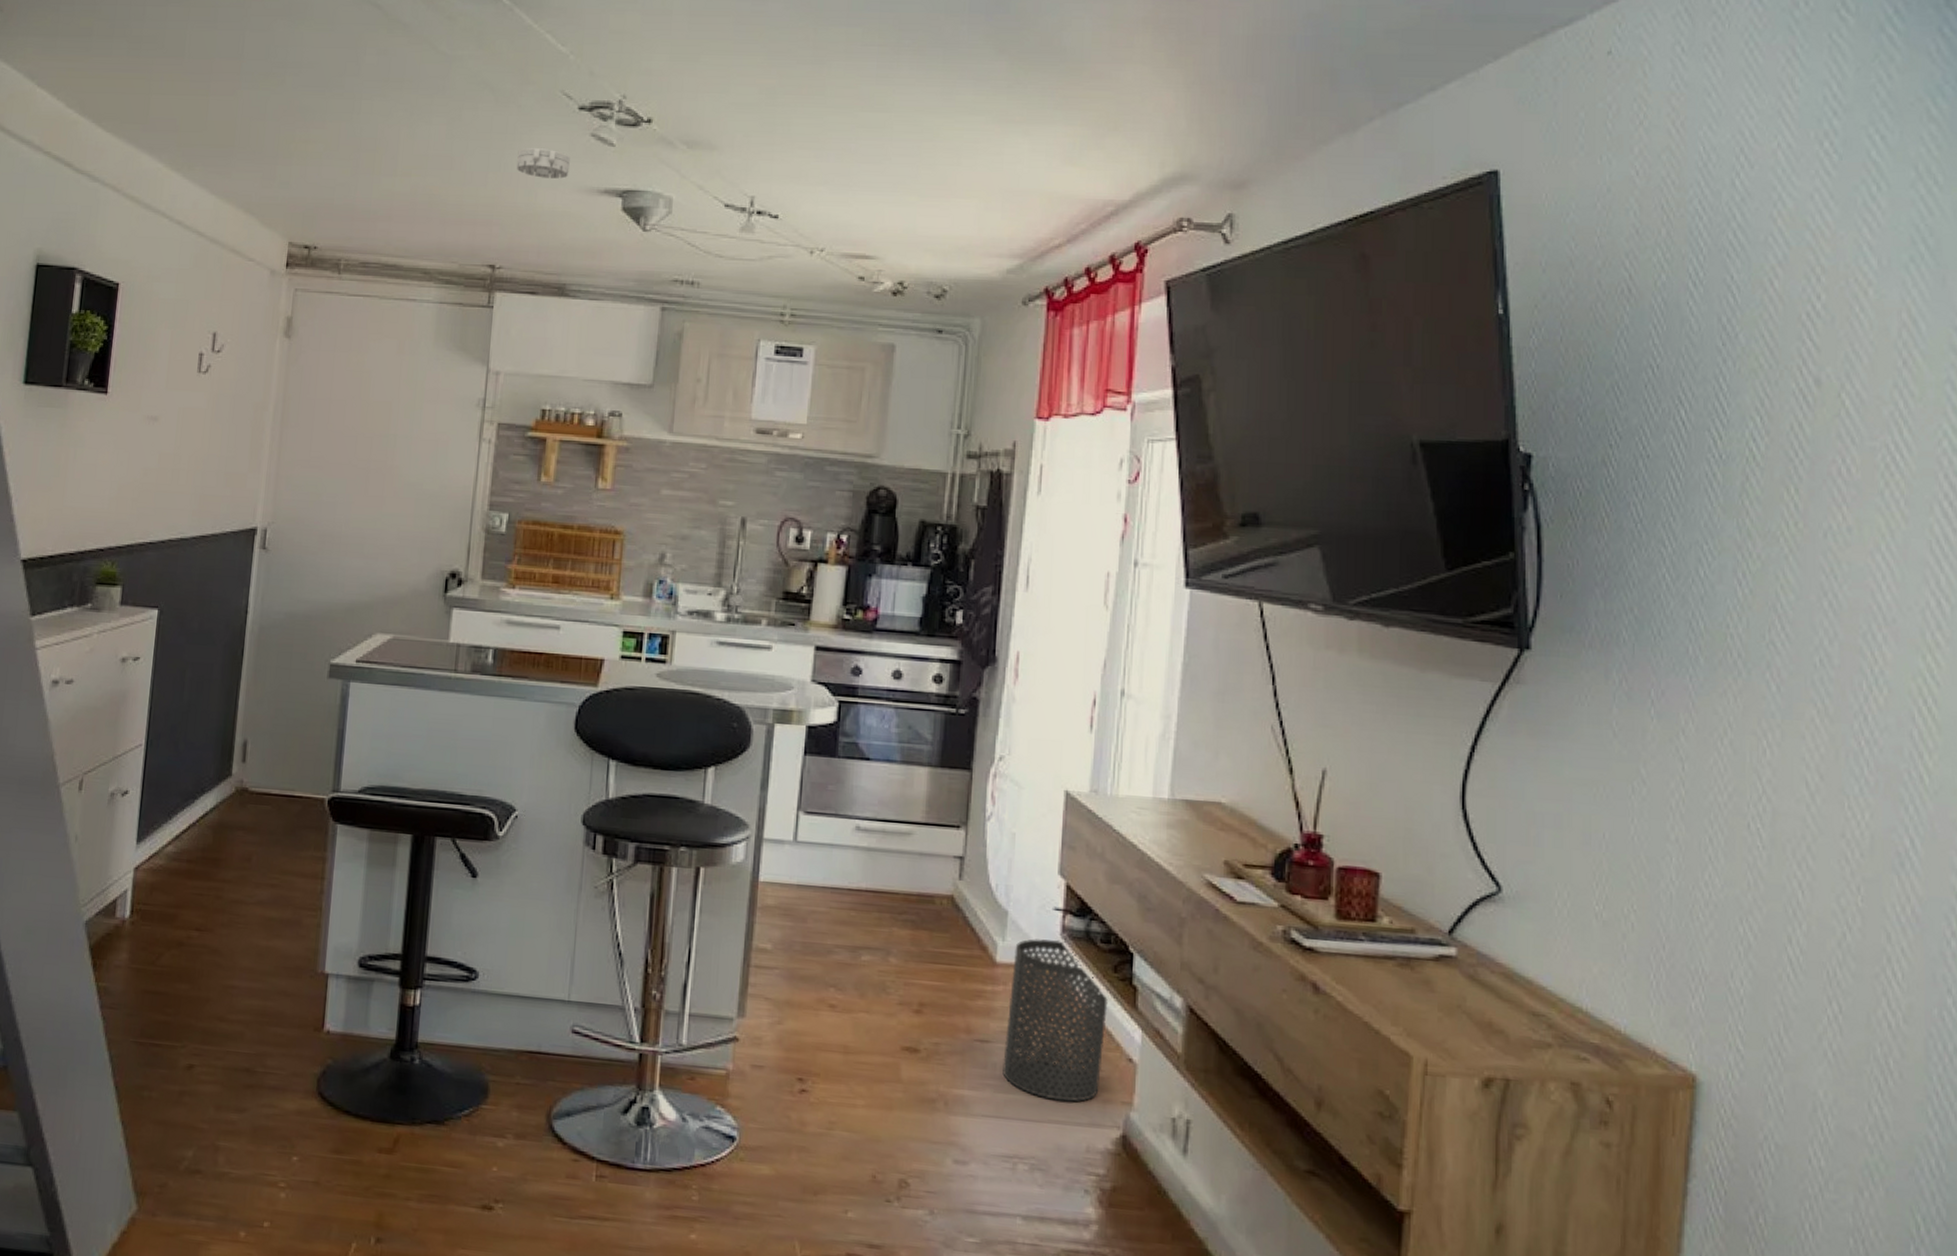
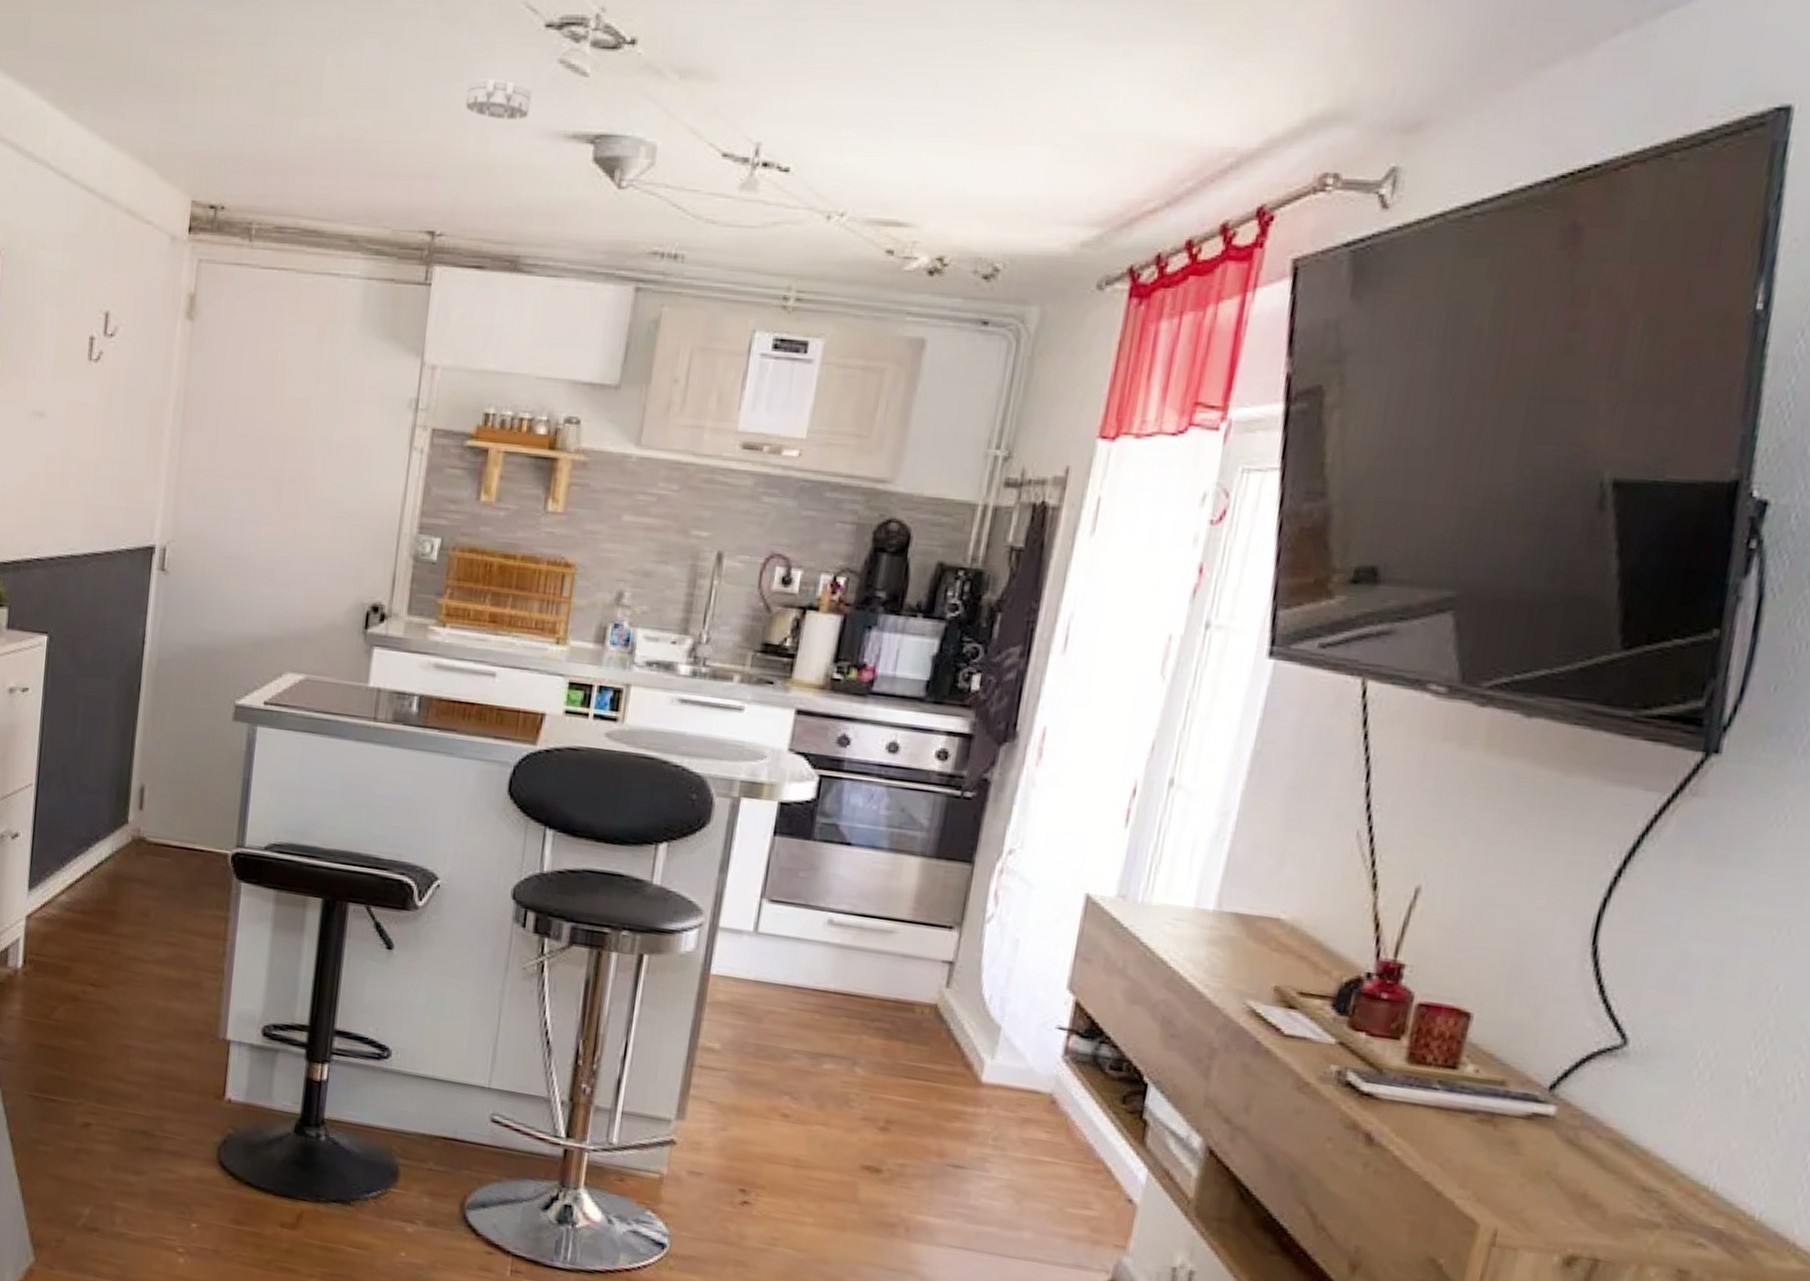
trash can: present [1002,939,1108,1102] -> none [976,1059,1111,1241]

